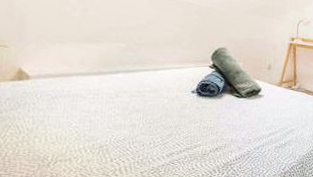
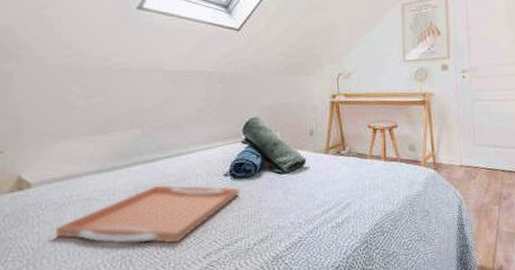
serving tray: none [47,92,203,141] -> present [55,185,239,244]

